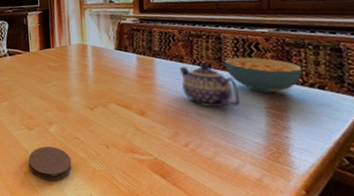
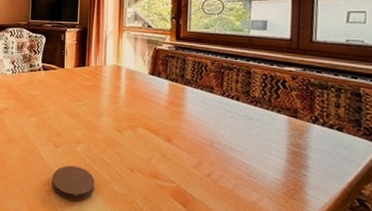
teapot: present [179,64,241,108] -> none [208,96,264,142]
cereal bowl: present [224,57,303,94] -> none [252,92,324,131]

